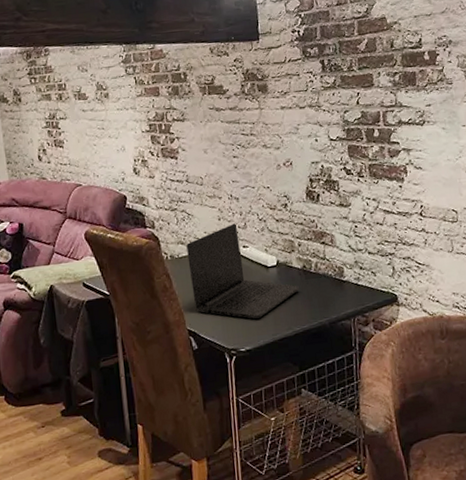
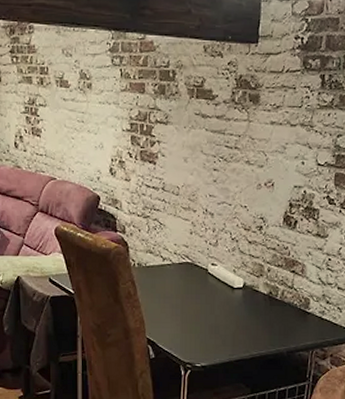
laptop: present [186,223,300,319] -> none [155,239,263,337]

